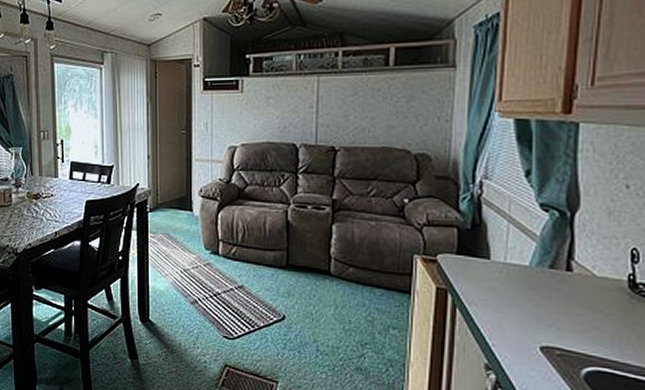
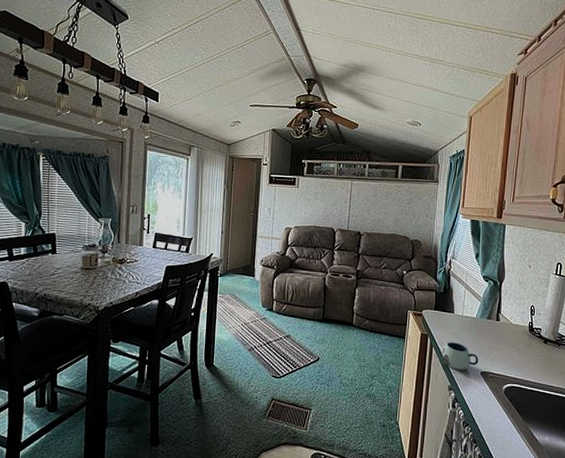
mug: none [473,301,536,343] -> present [442,342,479,370]

